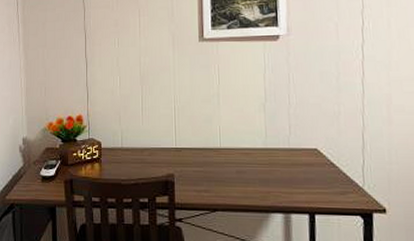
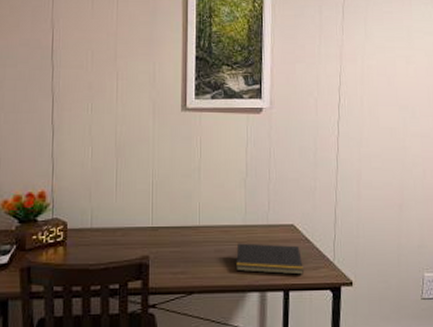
notepad: none [258,165,330,199] -> present [236,243,304,275]

